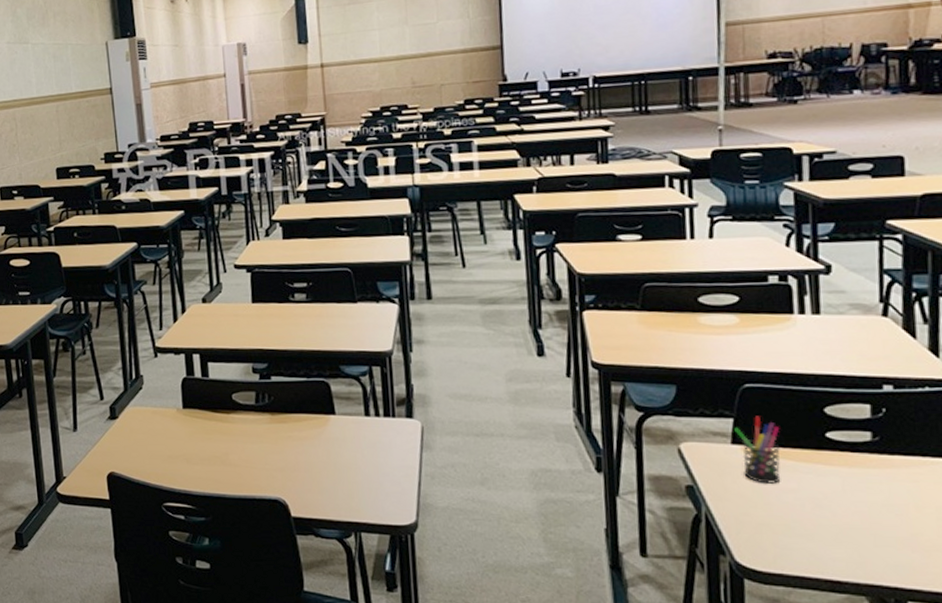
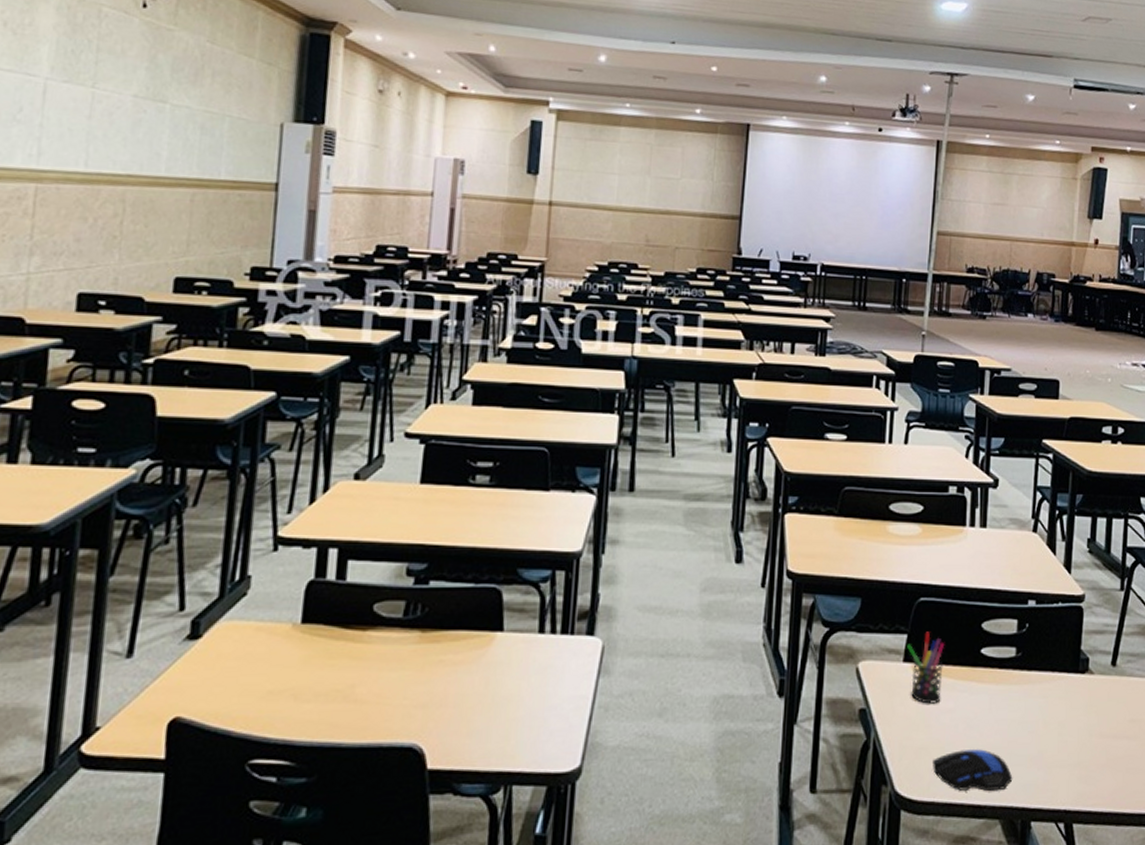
computer mouse: none [777,528,880,568] -> present [933,749,1013,791]

